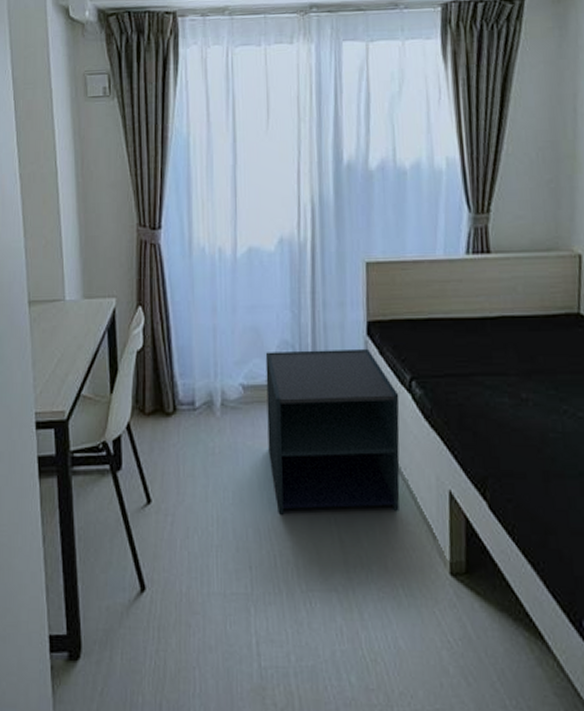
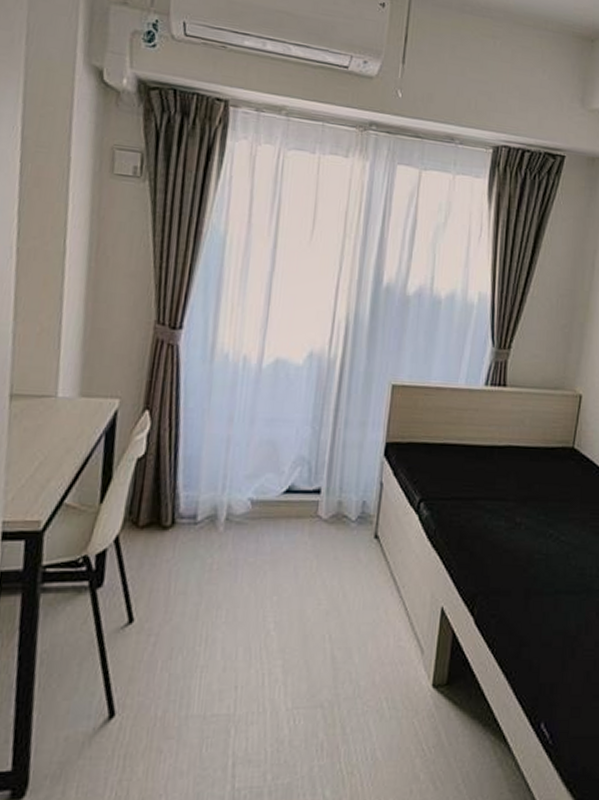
nightstand: present [265,348,400,515] -> none [270,467,407,633]

